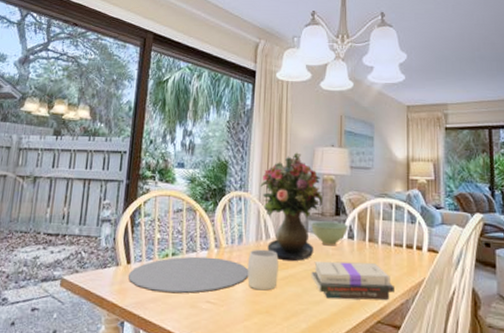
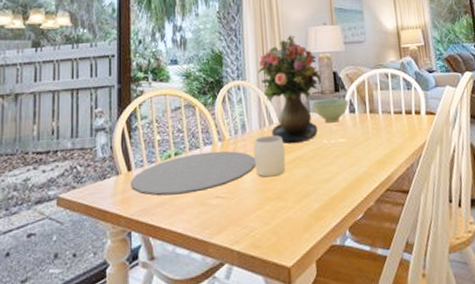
books: present [311,261,394,300] -> none [317,133,399,175]

